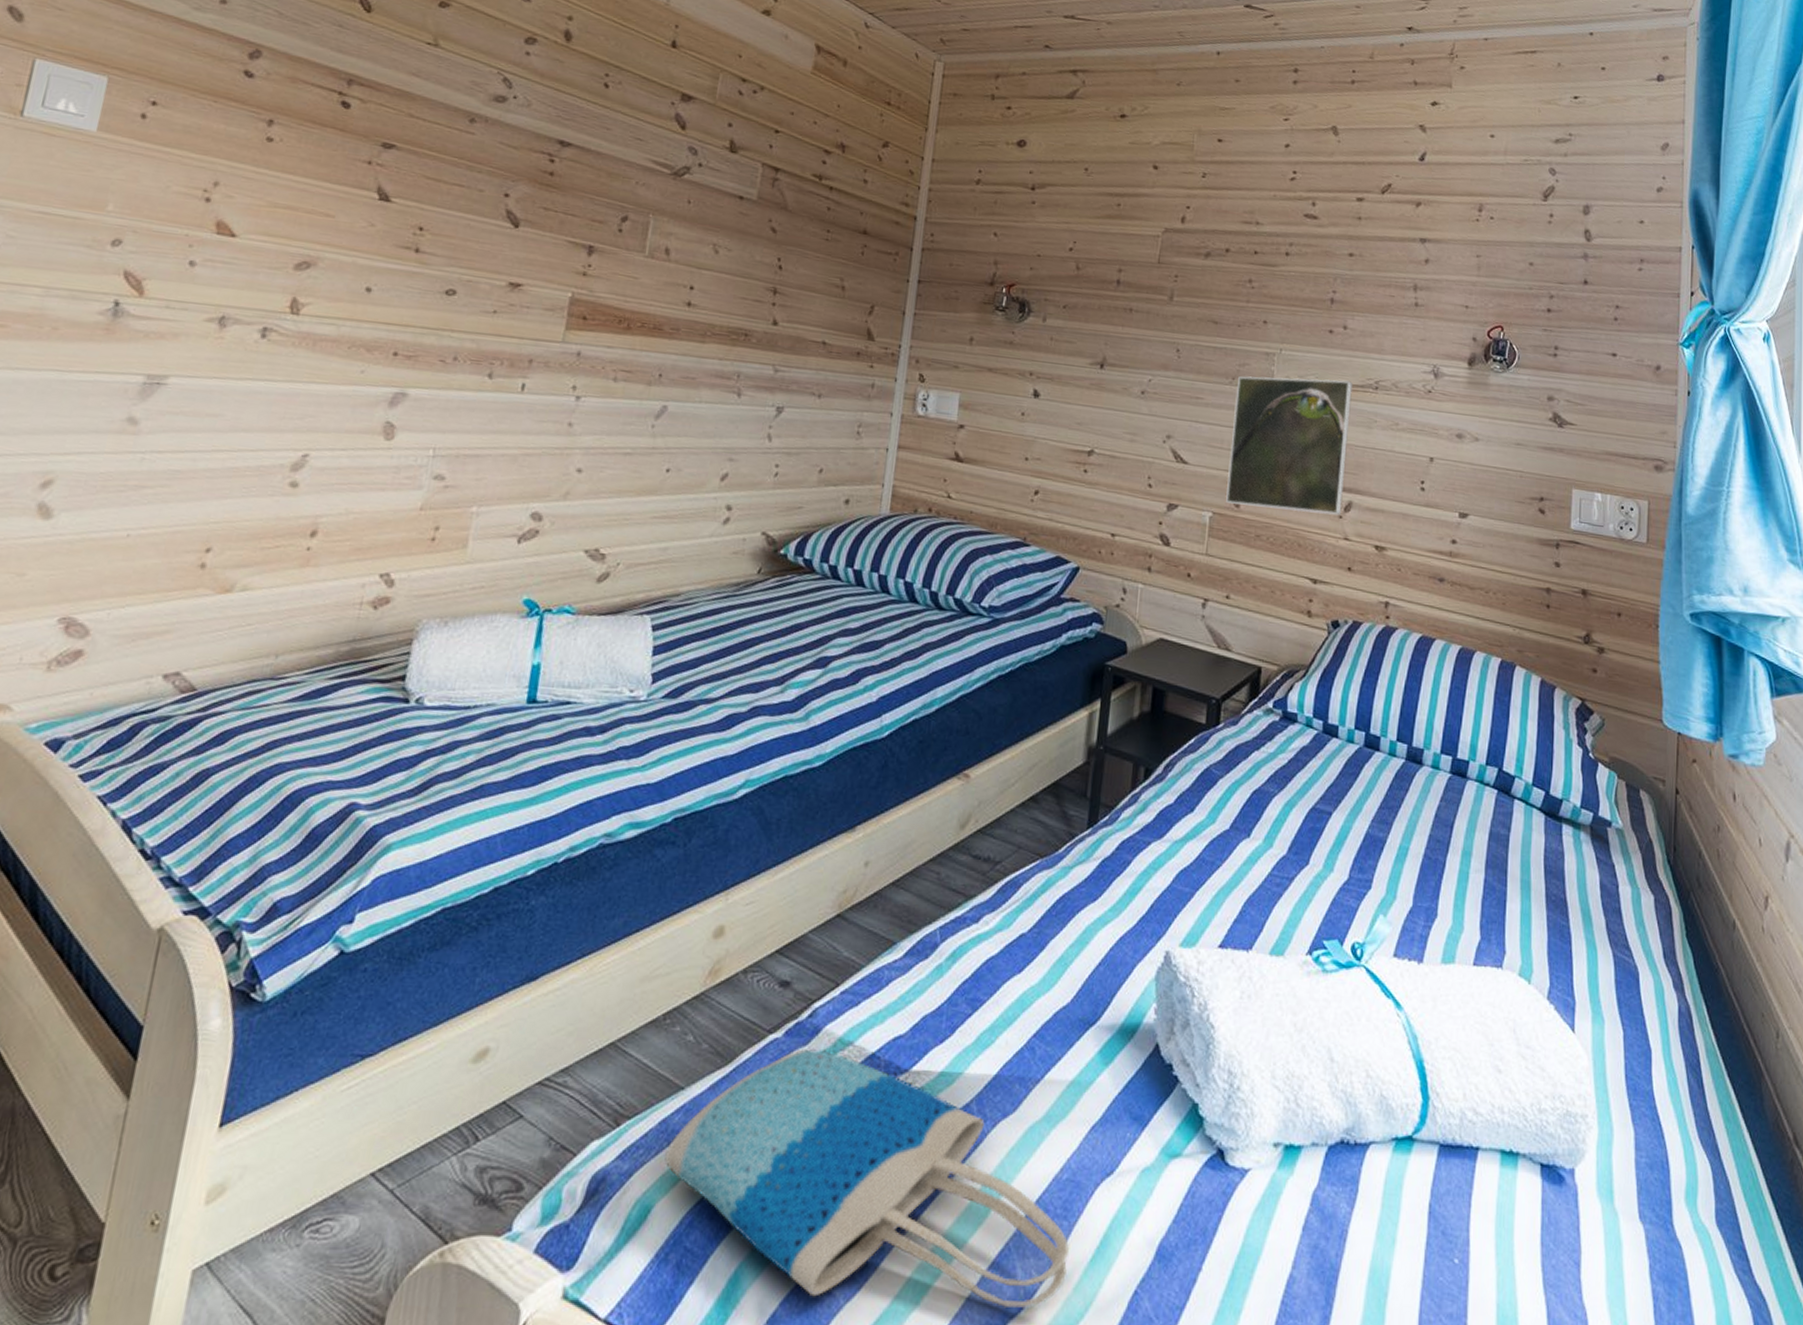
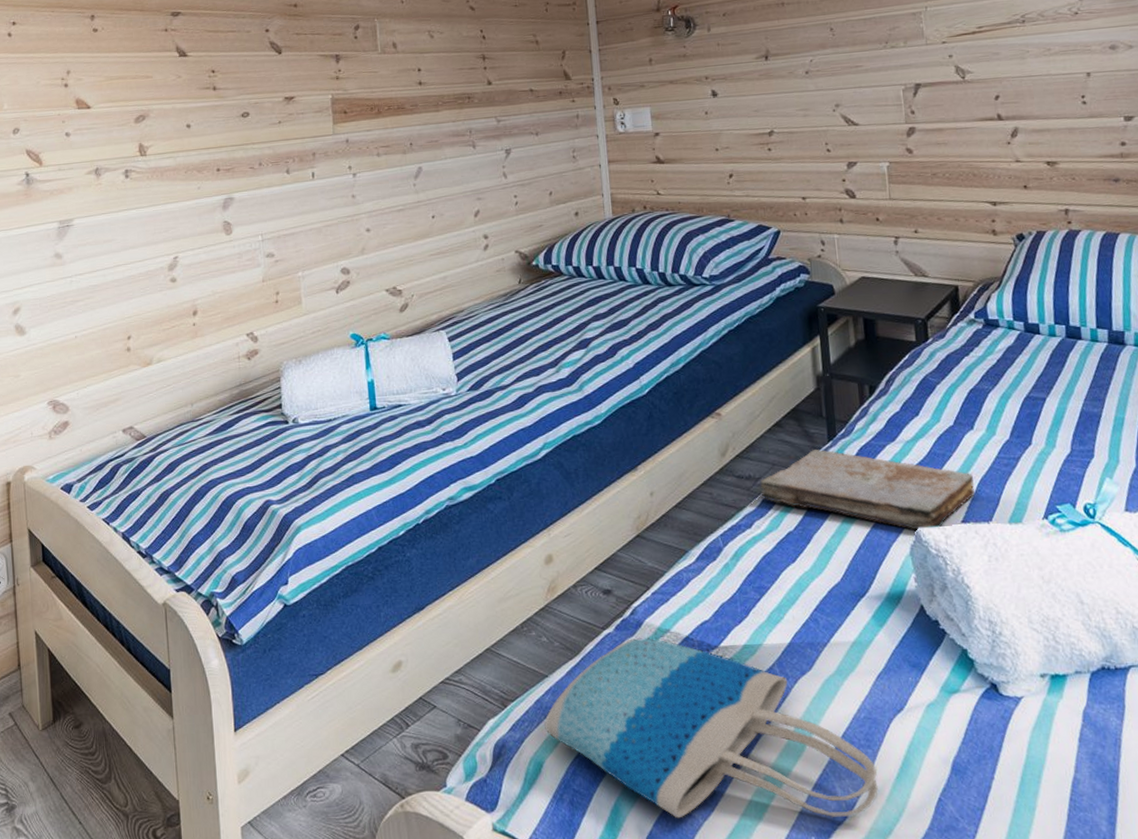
book: none [997,835,1241,952] -> present [760,449,975,531]
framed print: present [1226,376,1352,516] -> none [890,21,1009,151]

